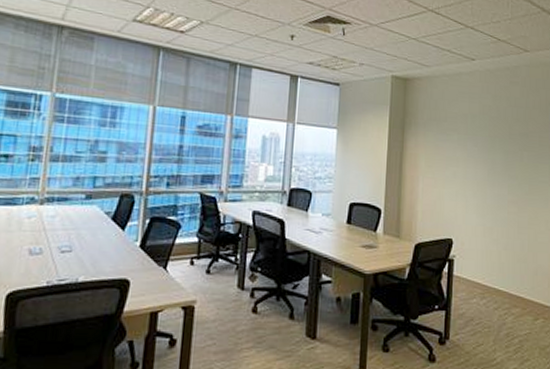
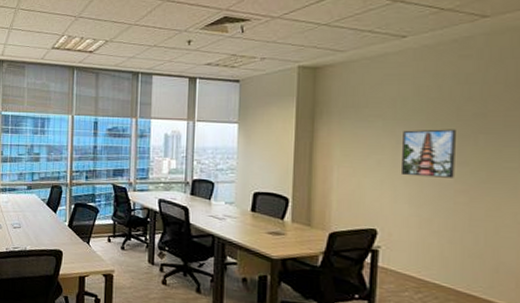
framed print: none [470,145,508,190] -> present [400,129,456,178]

